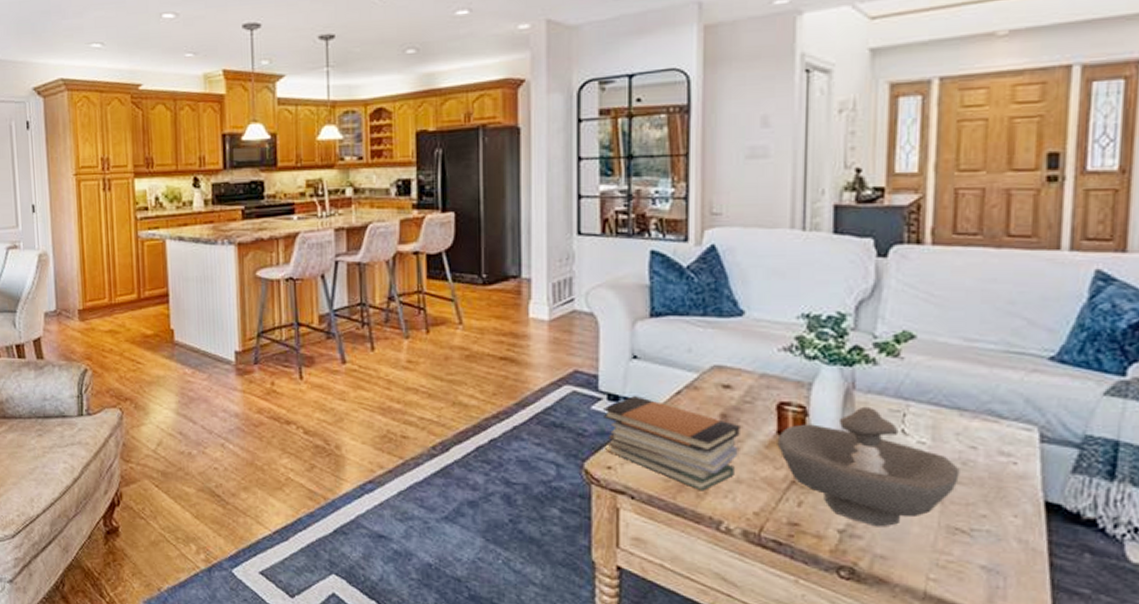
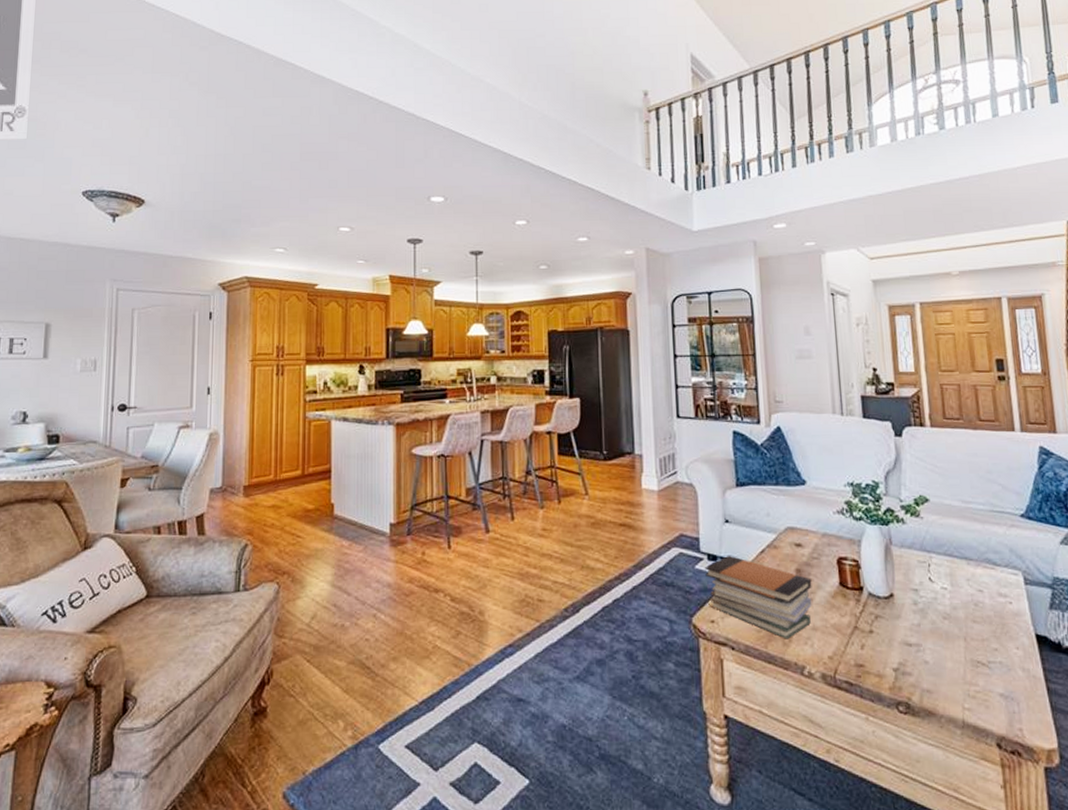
decorative bowl: present [777,406,960,527] -> none [840,559,974,664]

